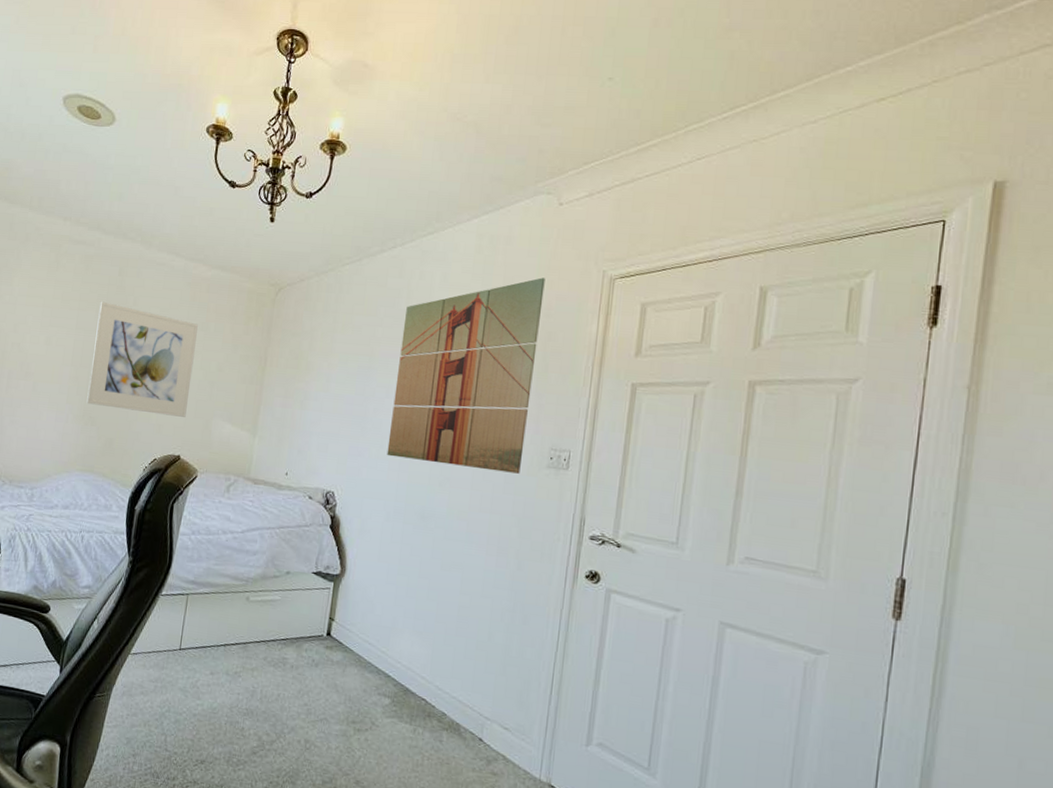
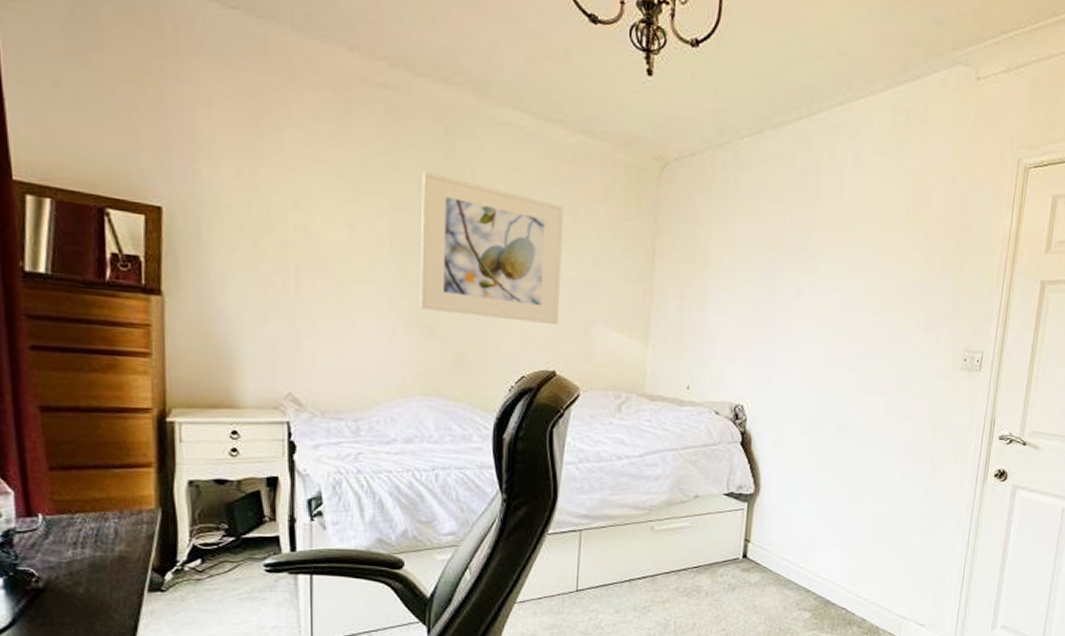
wall art: present [387,277,545,474] -> none [799,163,962,377]

